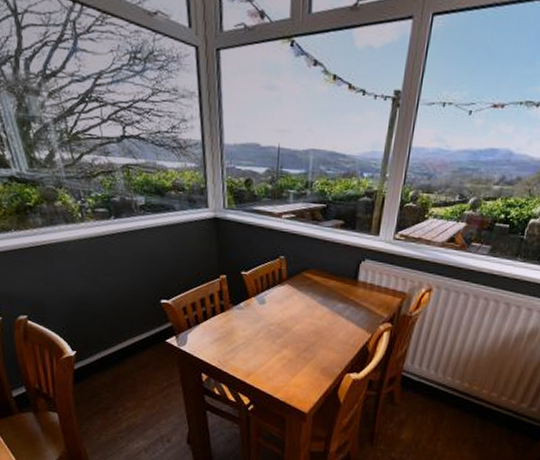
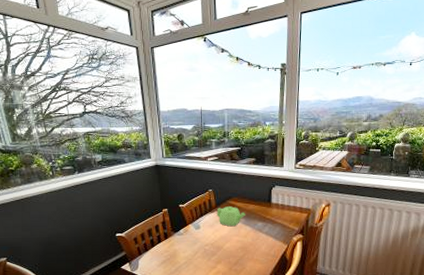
teapot: none [287,279,324,305] -> present [216,206,245,226]

